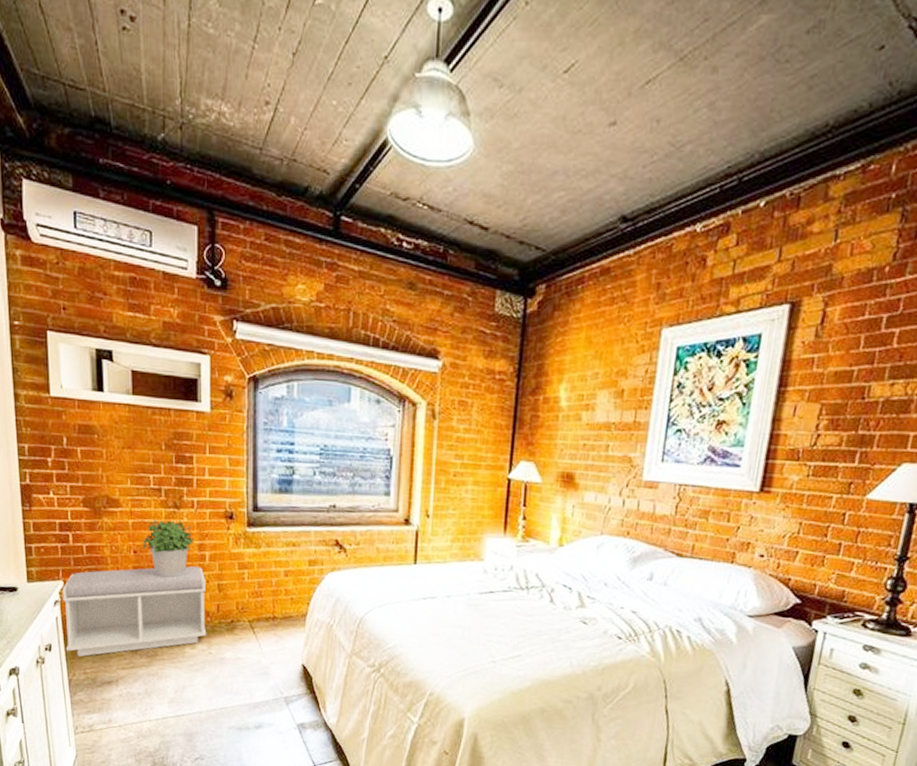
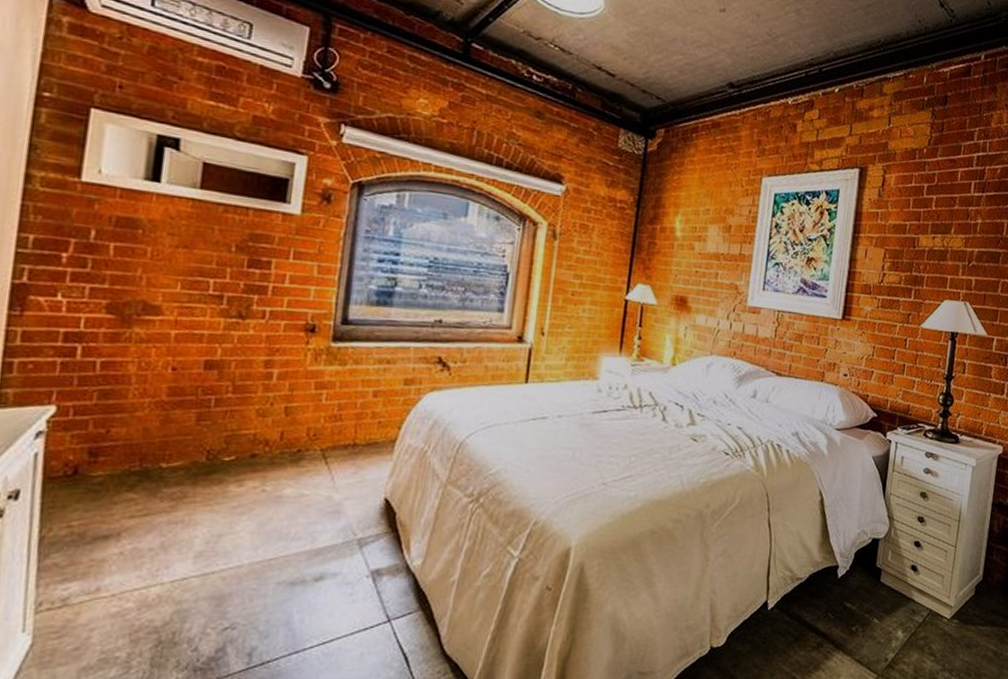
bench: present [62,565,207,657] -> none [42,385,269,506]
potted plant: present [142,519,194,578] -> none [185,331,260,400]

